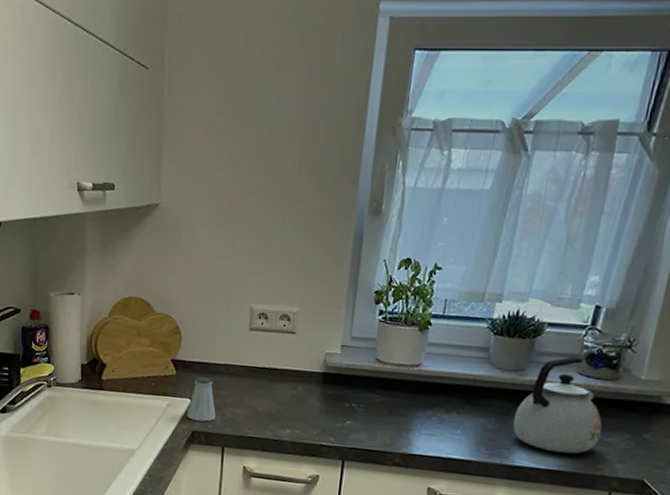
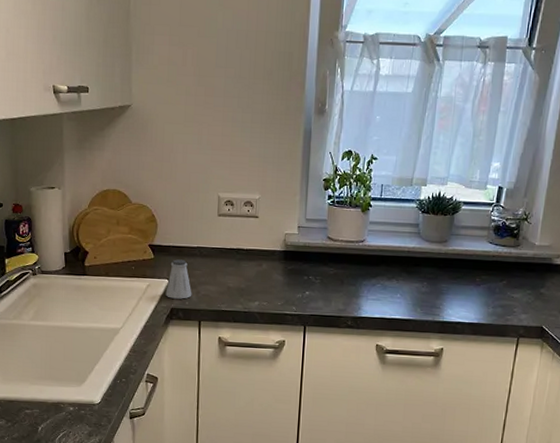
kettle: present [512,356,602,454] -> none [441,229,509,309]

